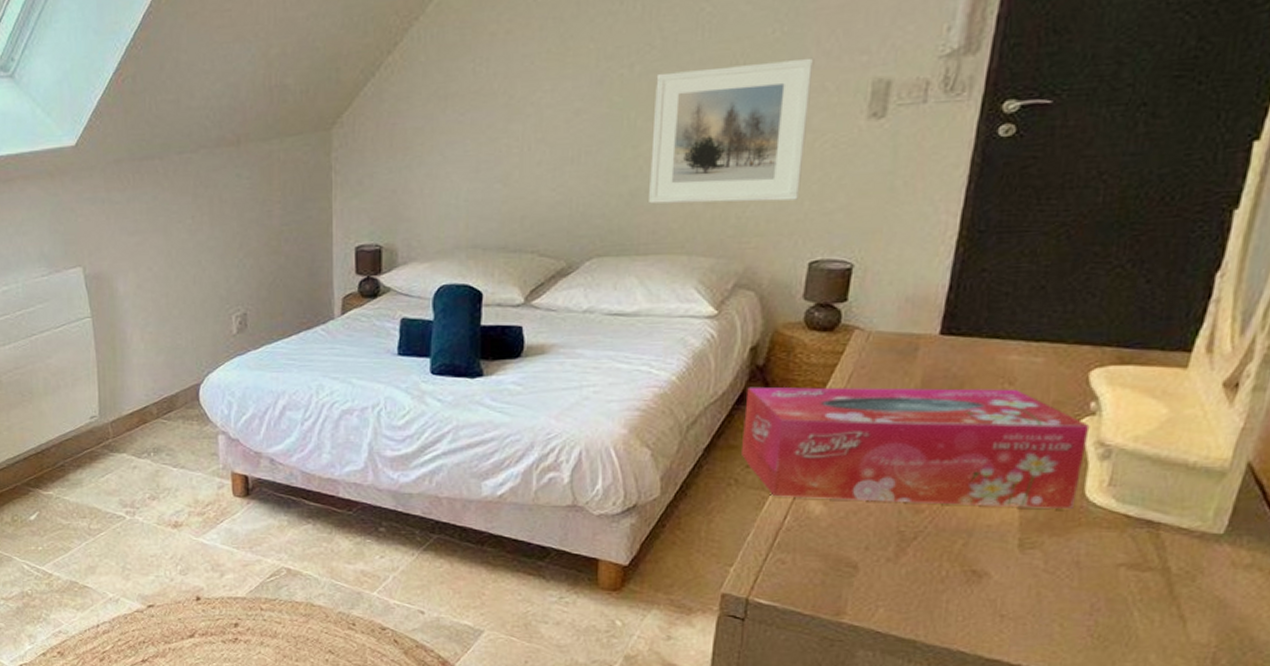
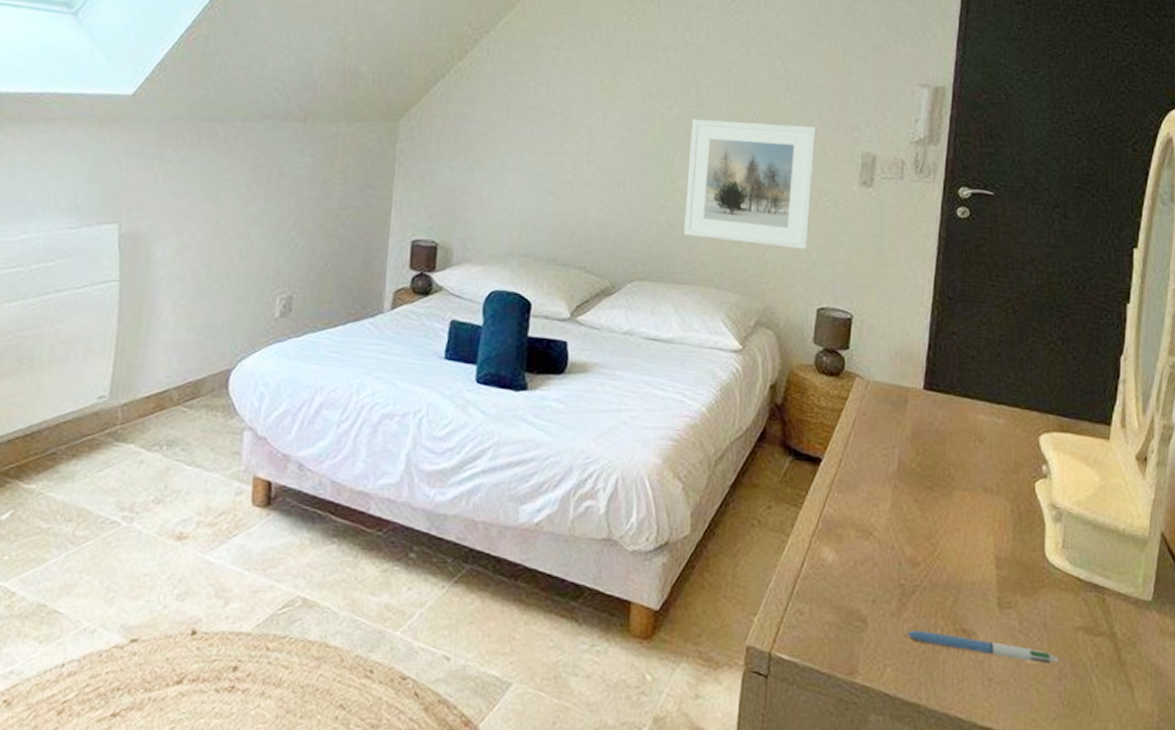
tissue box: present [741,386,1090,508] -> none [763,424,1044,569]
pen: none [902,573,1091,599] -> present [905,630,1059,663]

